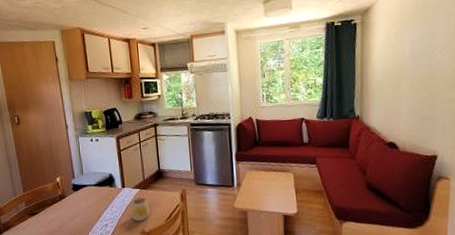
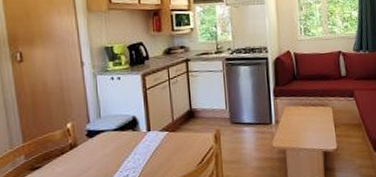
mug: present [125,198,150,222] -> none [150,141,179,169]

